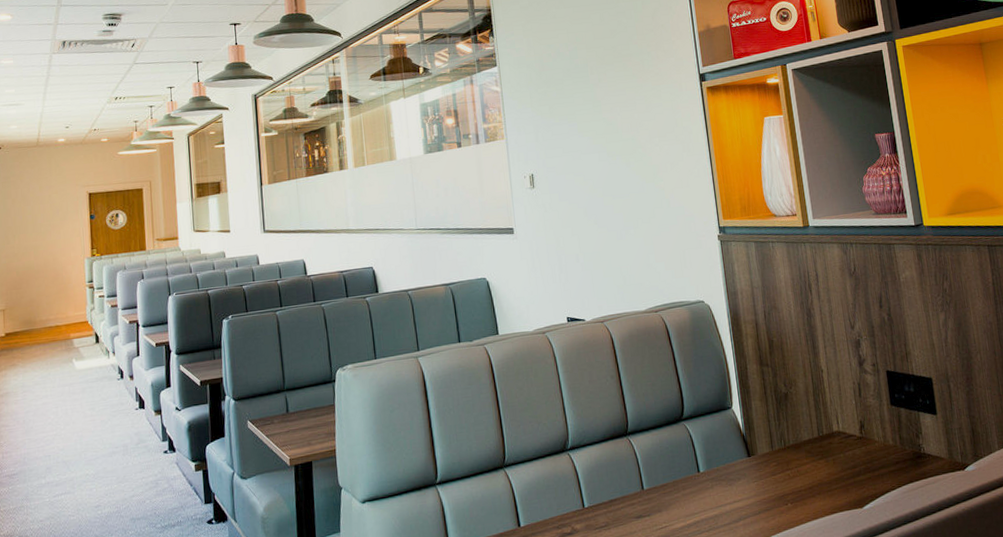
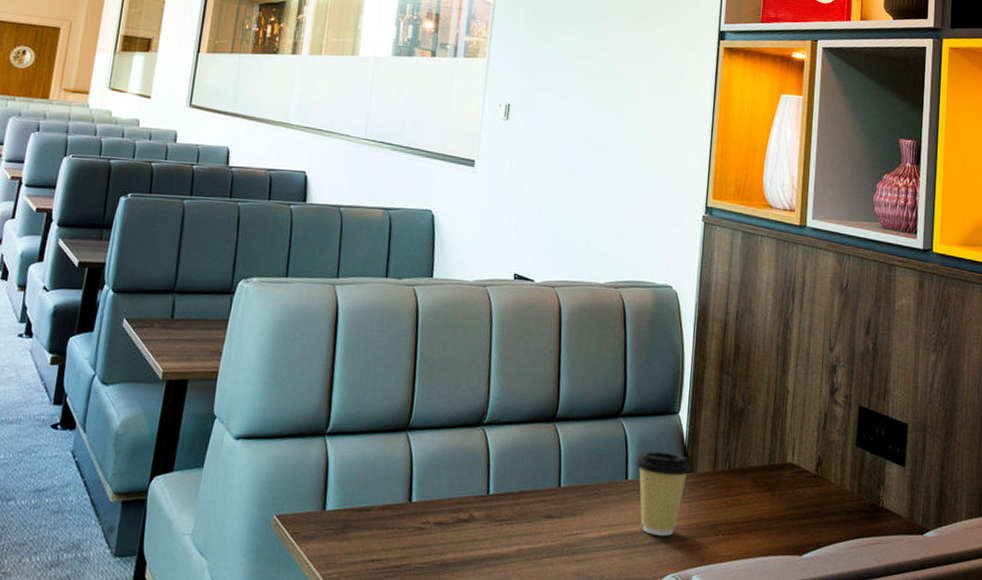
coffee cup: none [704,442,753,515] -> present [636,451,692,536]

